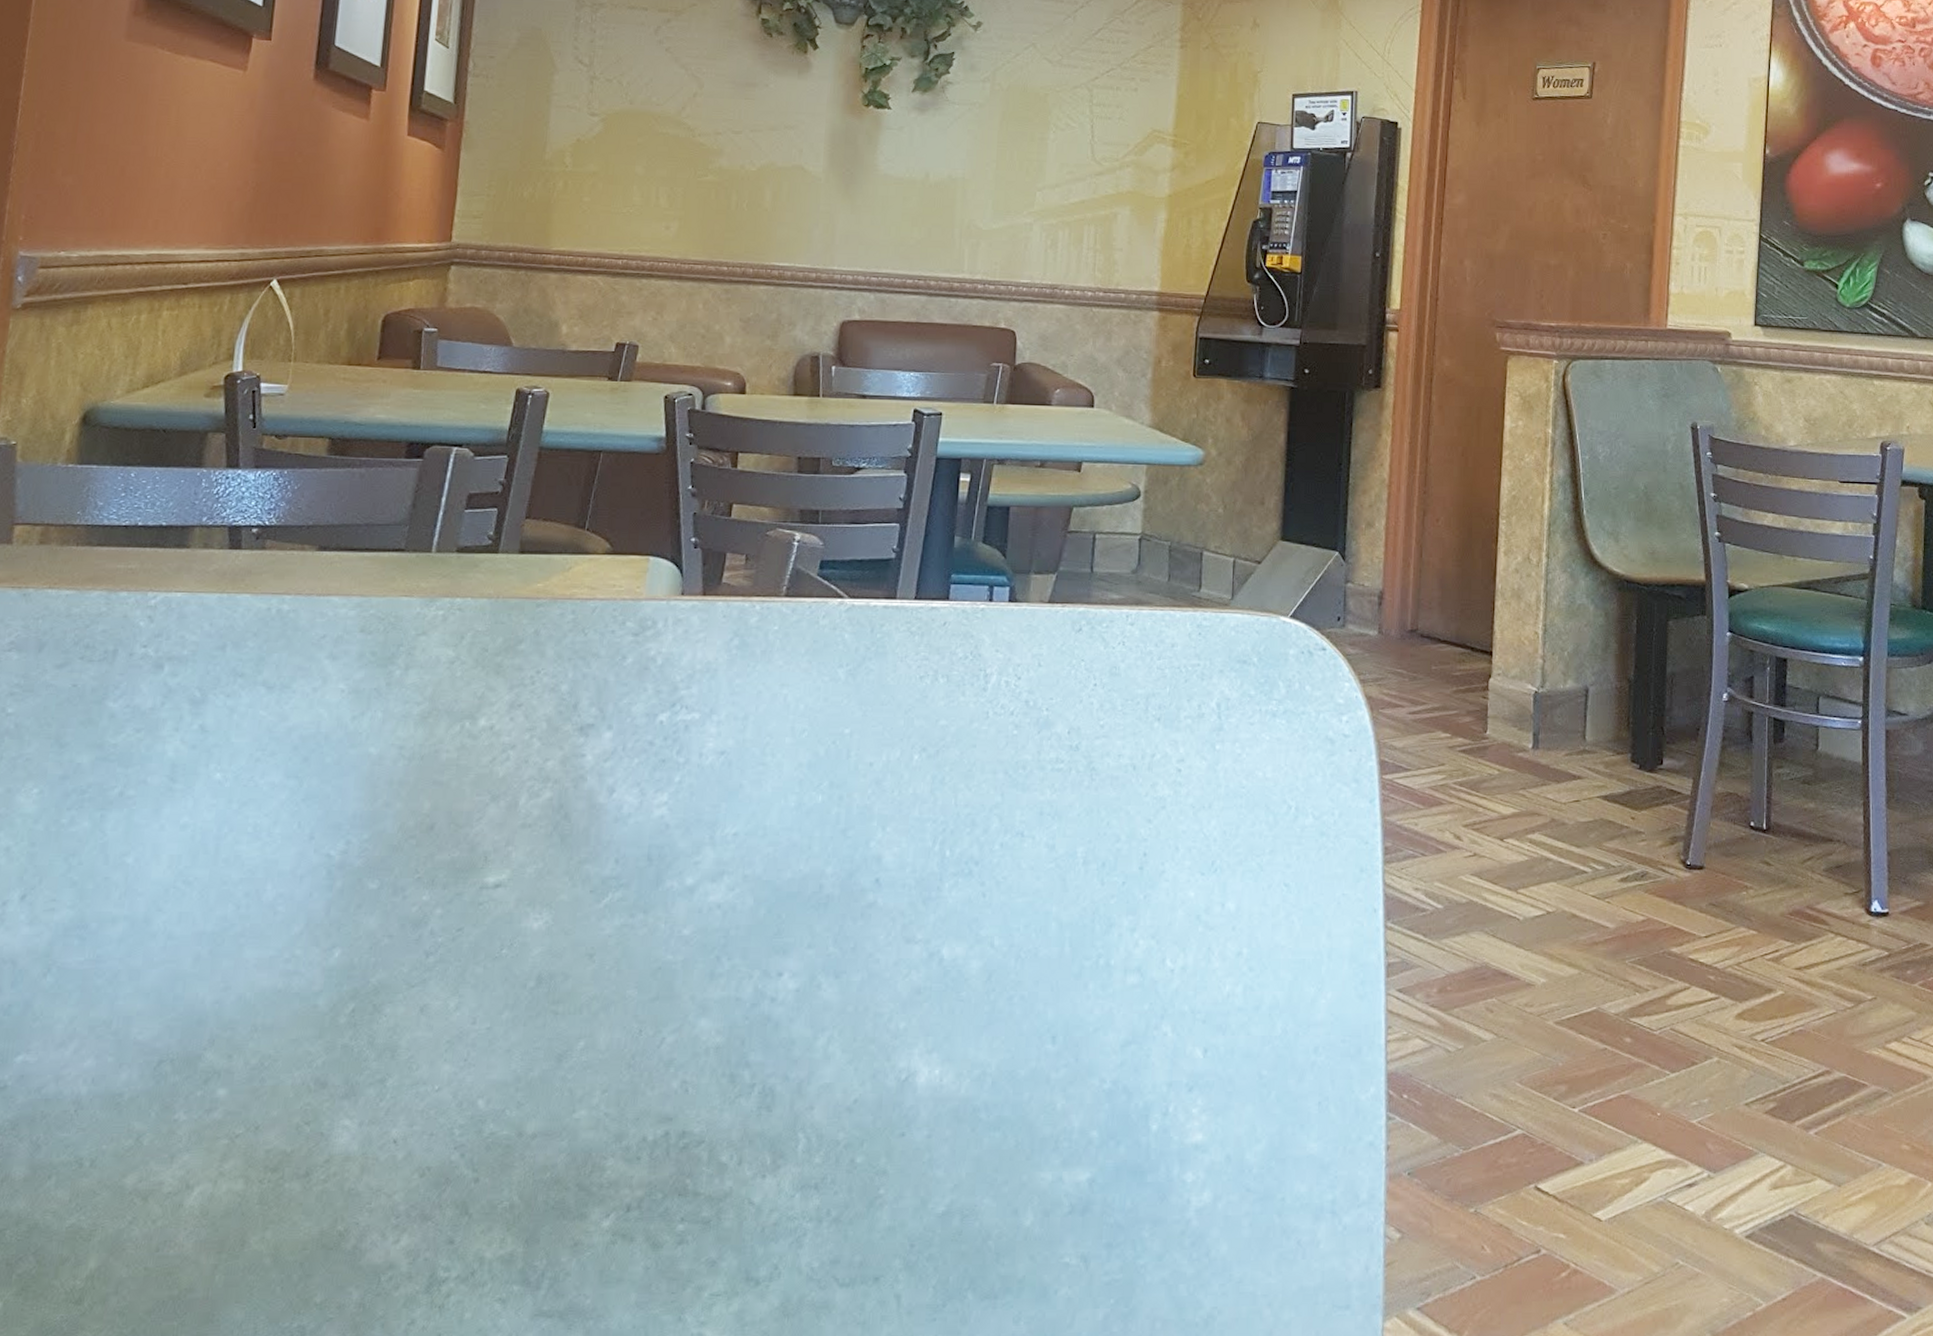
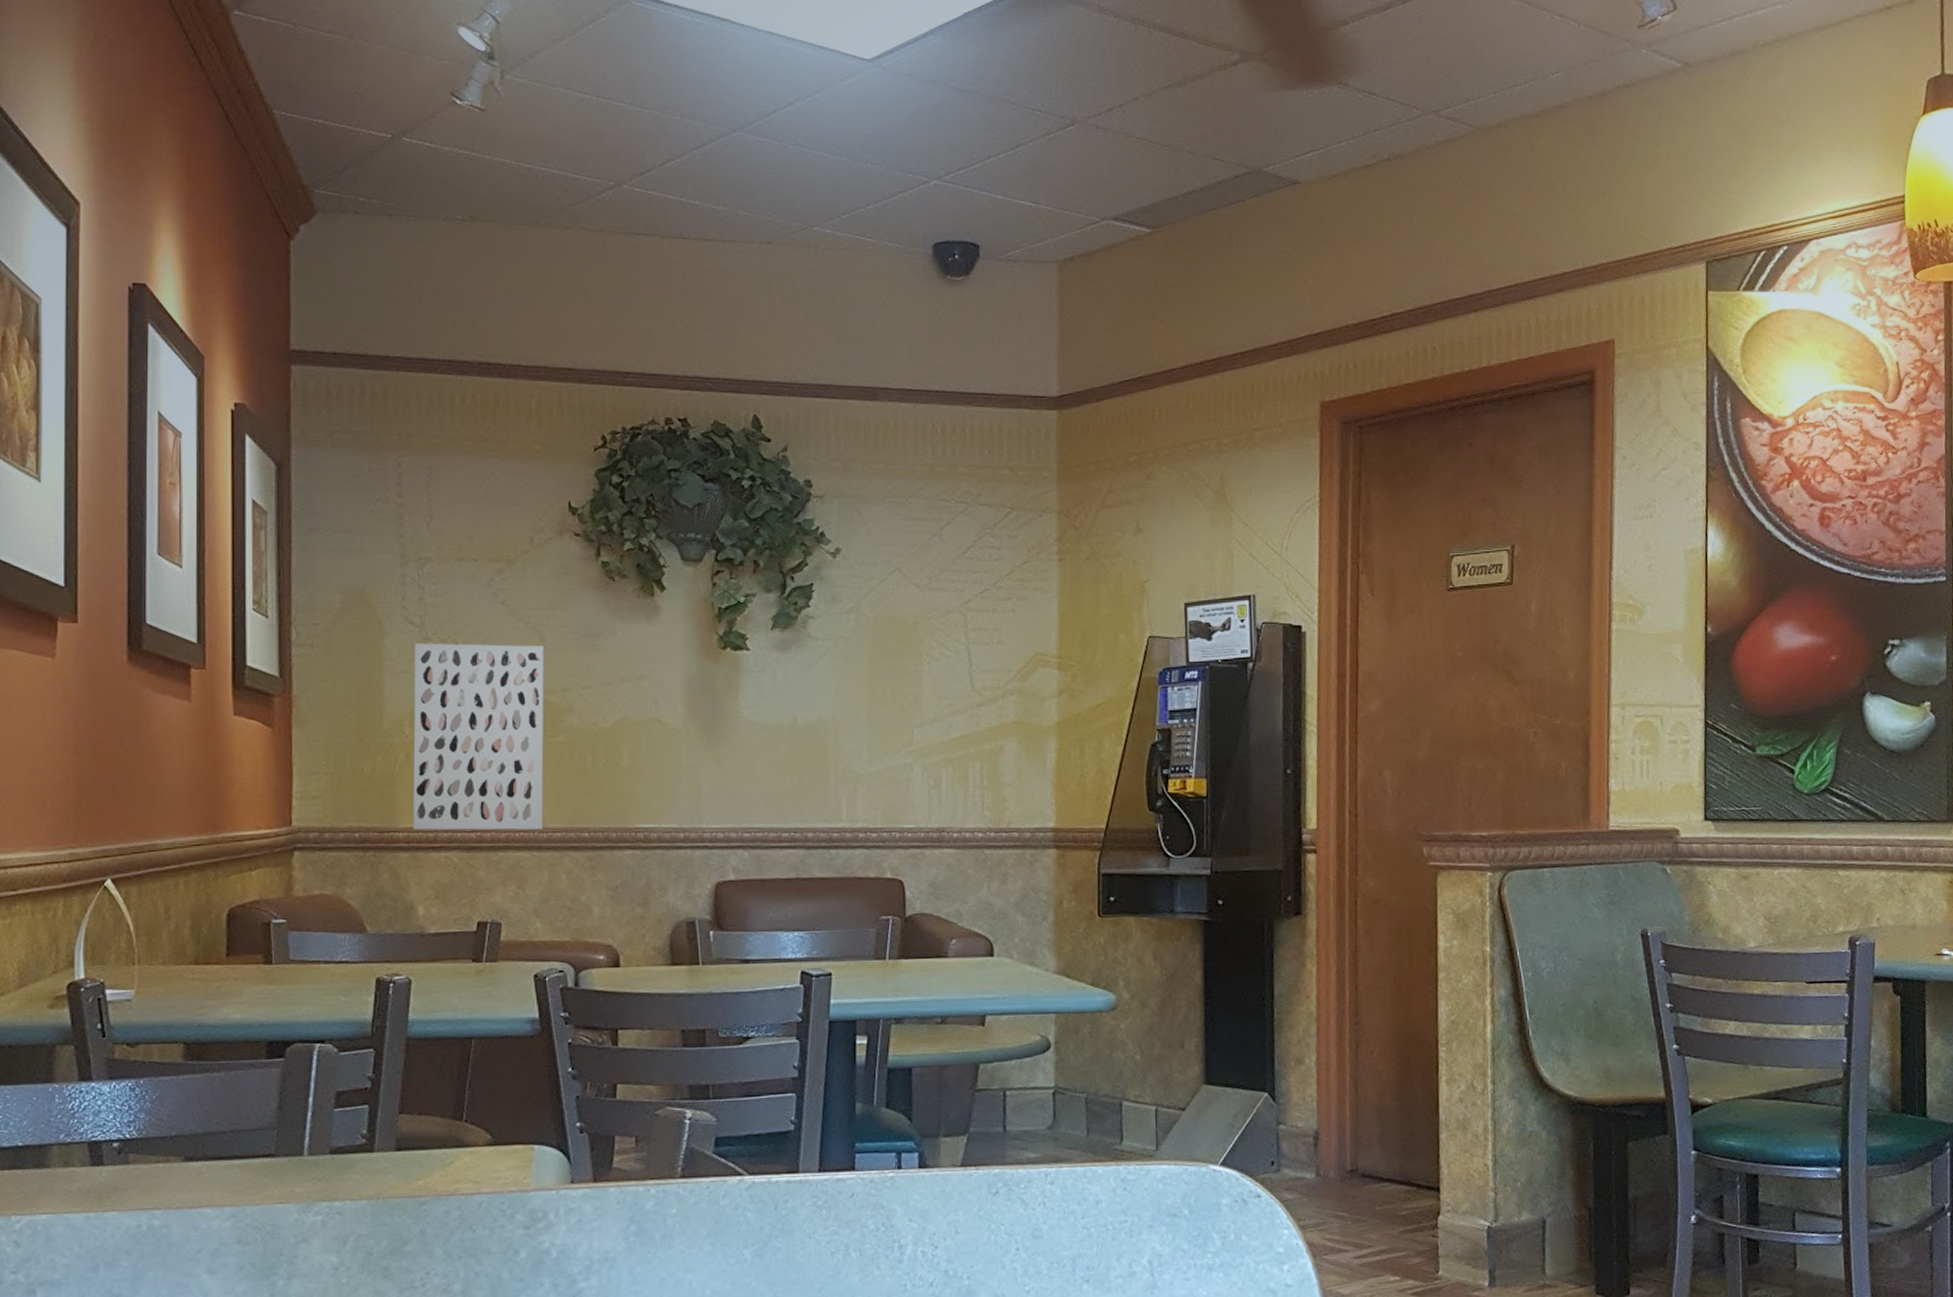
wall art: none [564,81,702,262] -> present [412,643,545,831]

